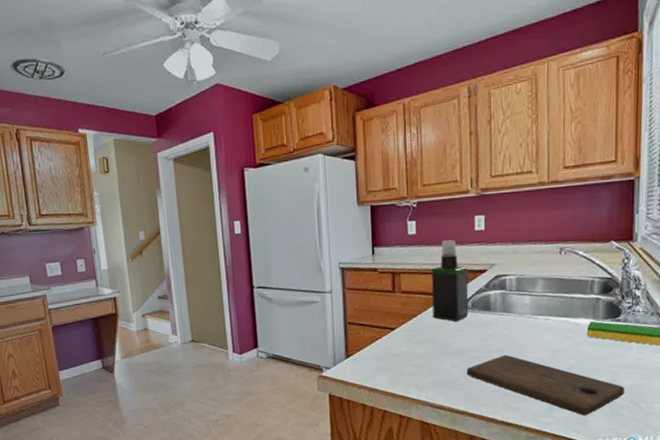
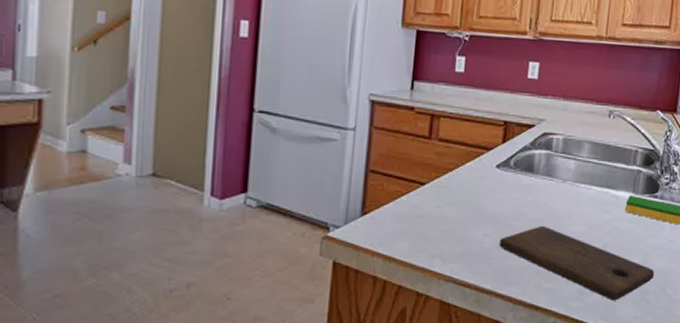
spray bottle: present [432,240,469,322] -> none [470,84,515,182]

